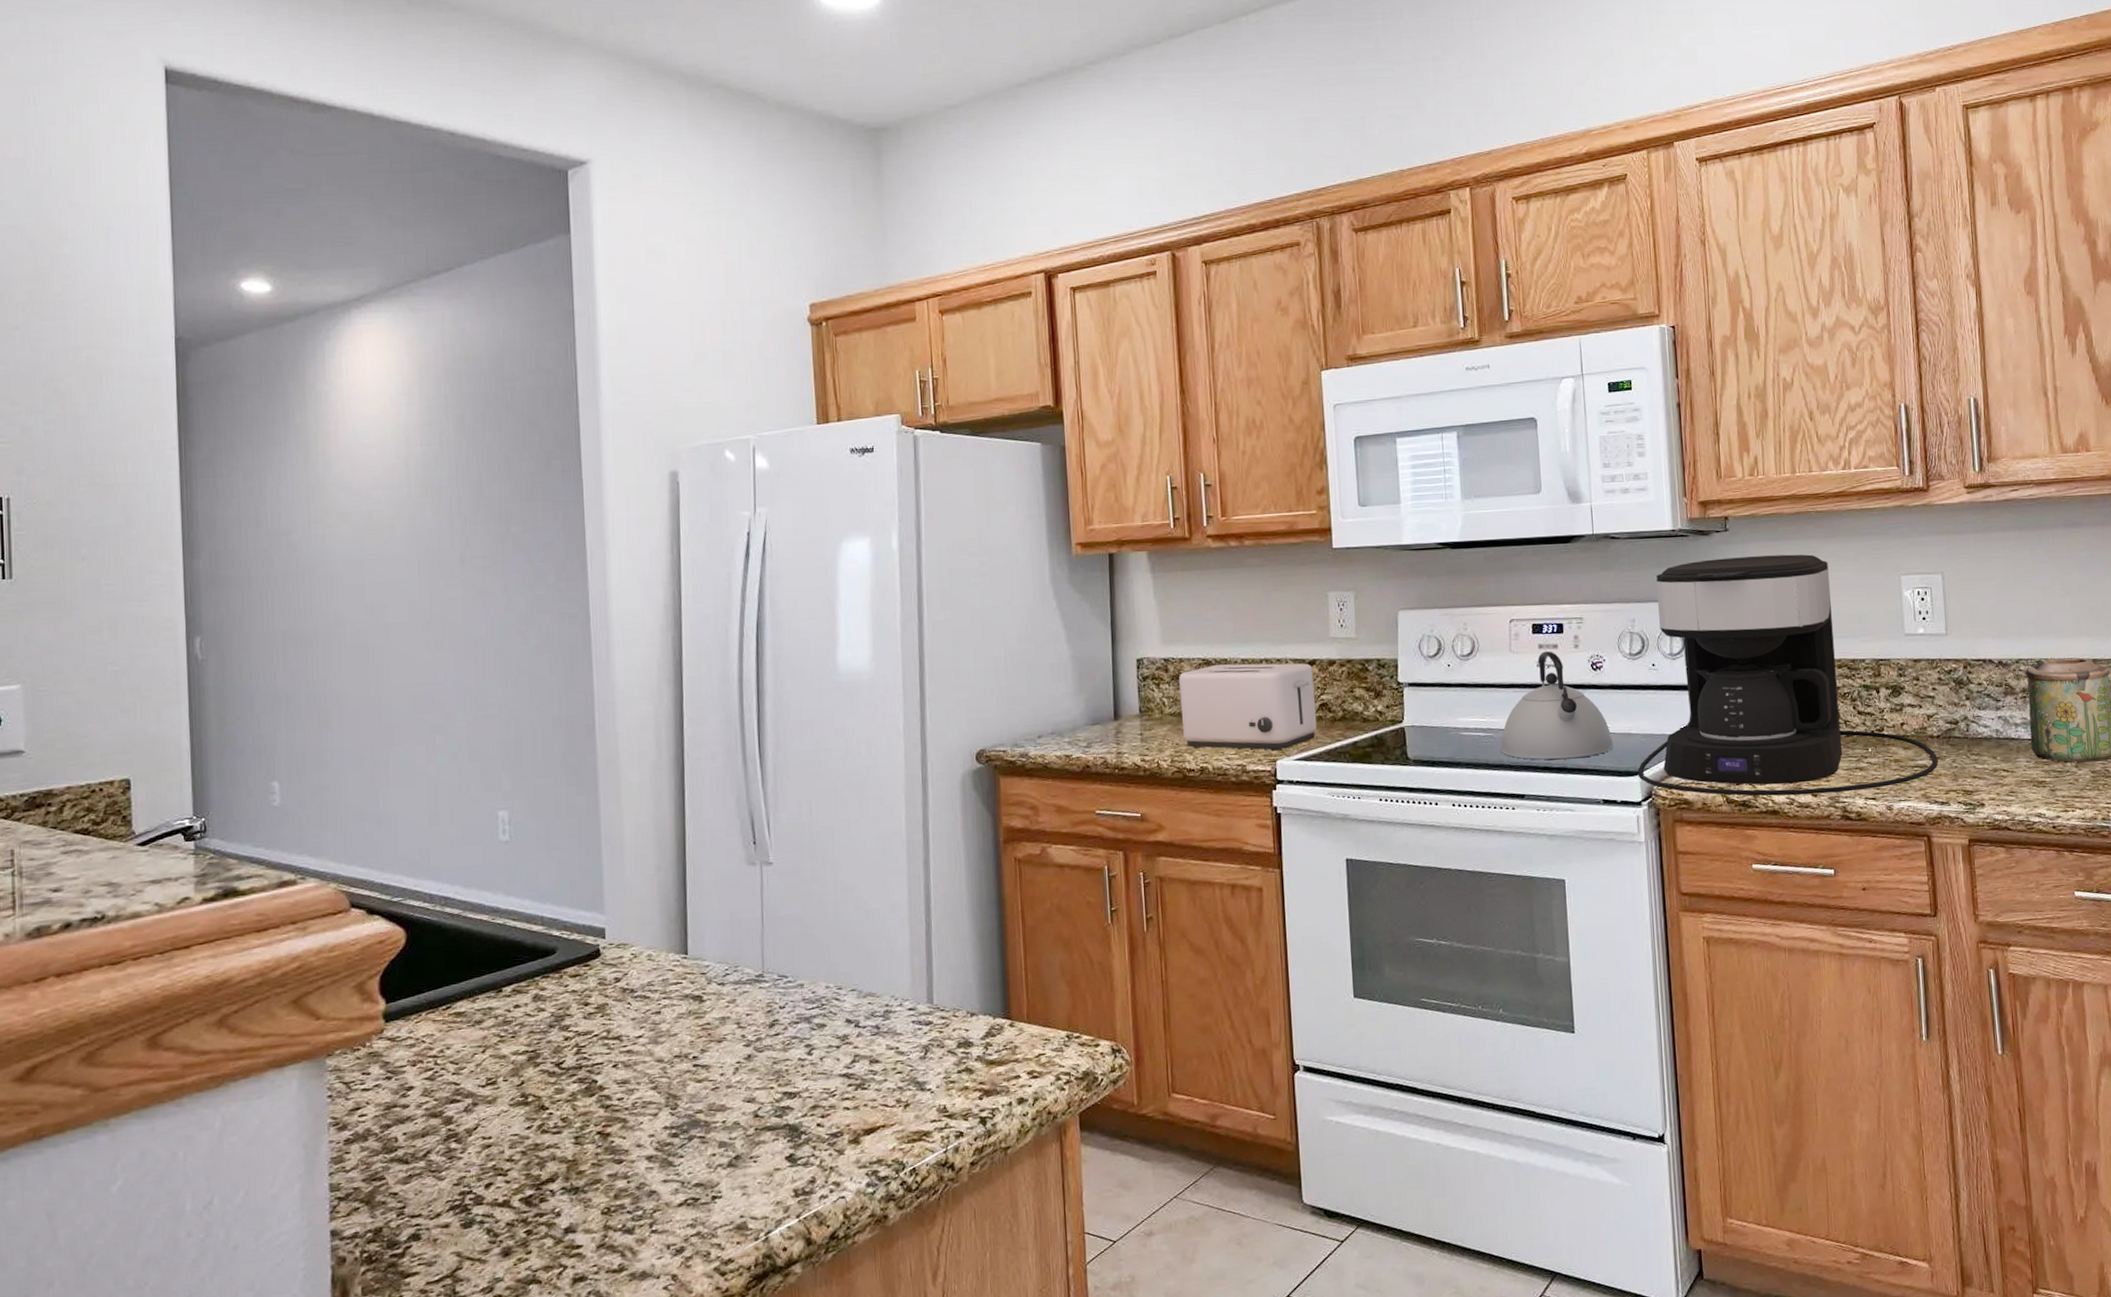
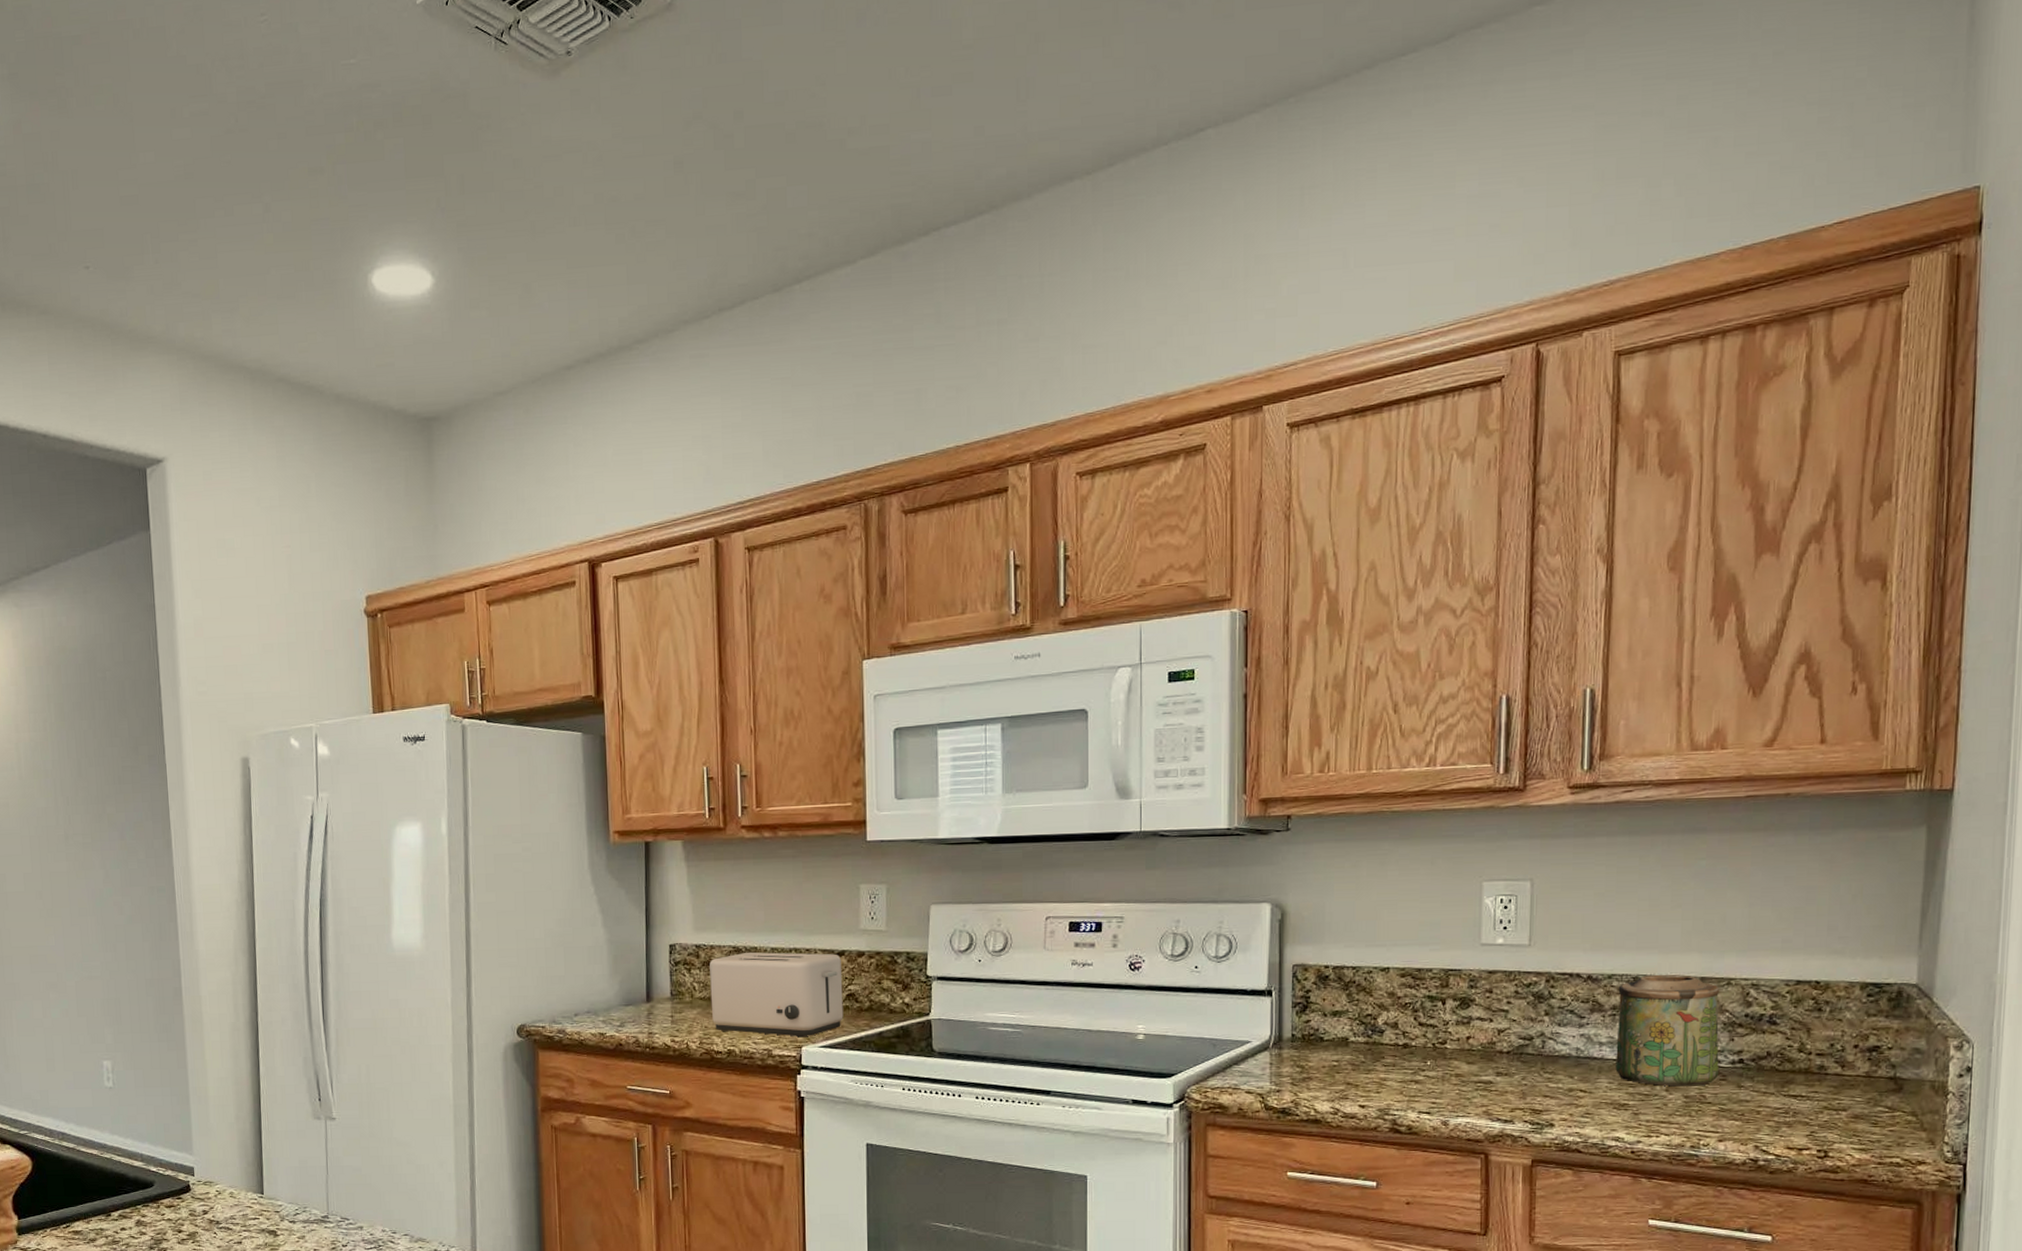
kettle: present [1501,651,1614,760] -> none [1029,949,1148,1058]
coffee maker: present [1637,554,1938,797] -> none [1171,856,1506,1106]

